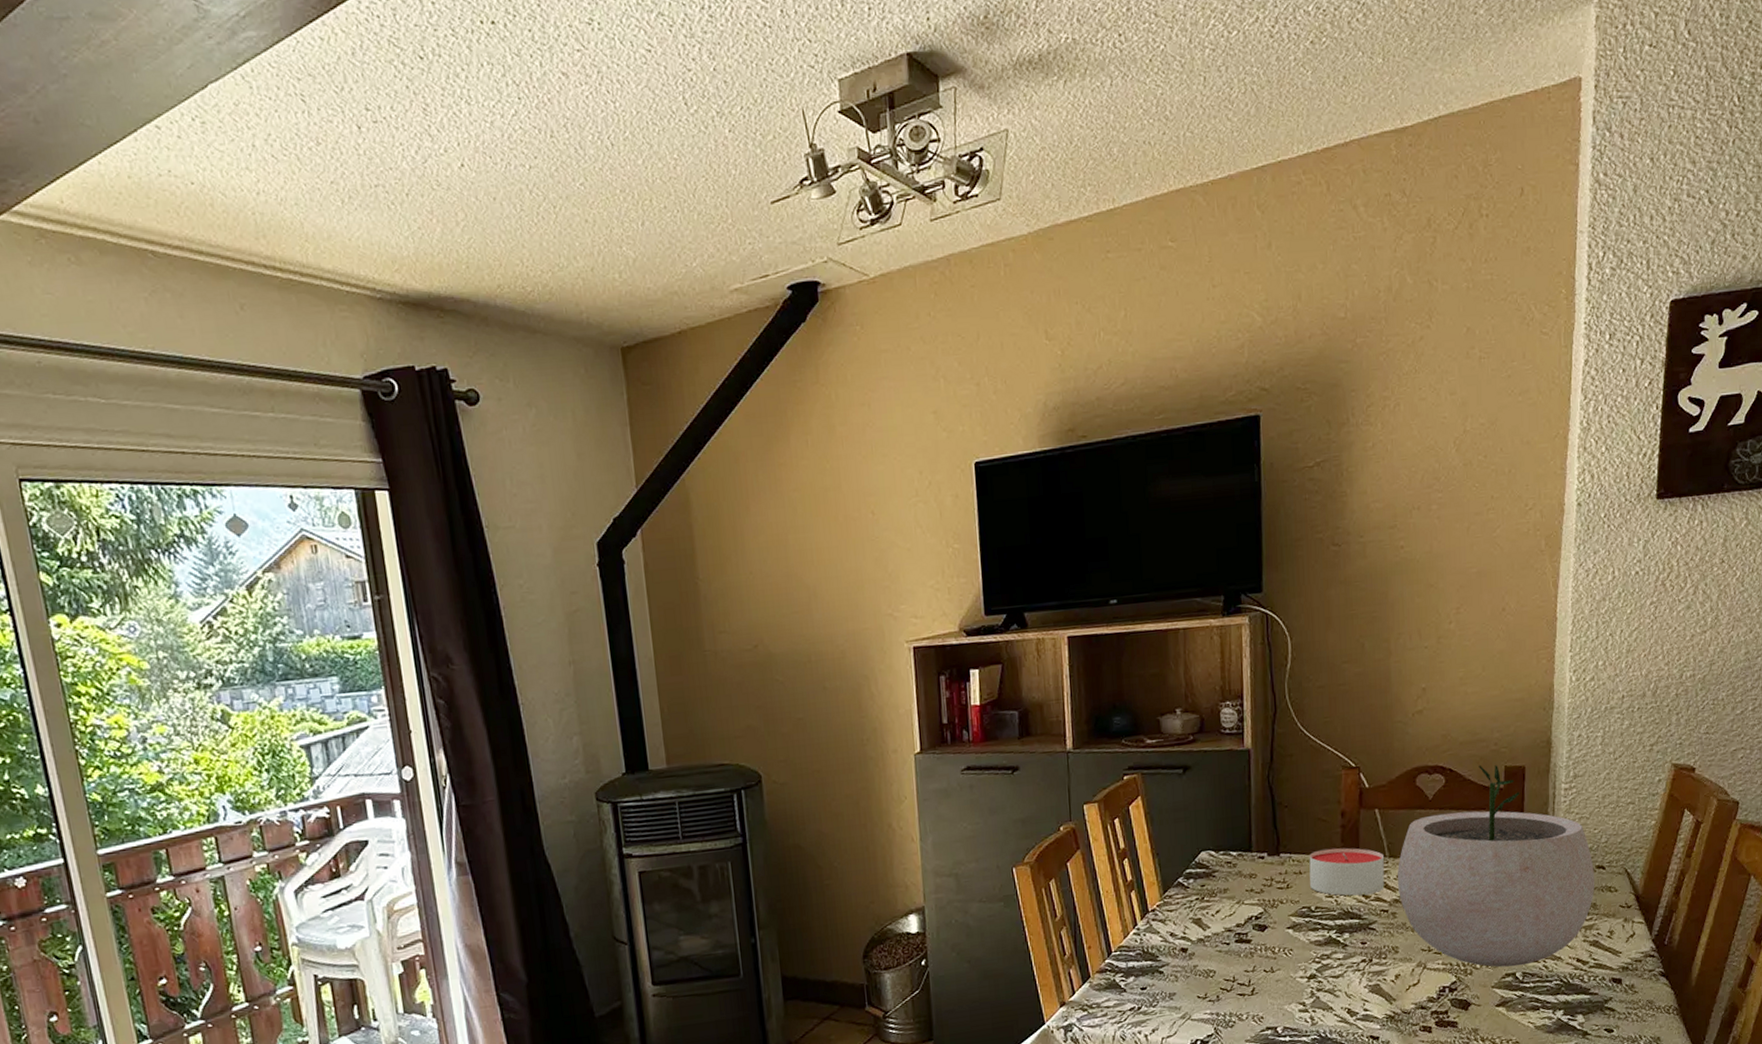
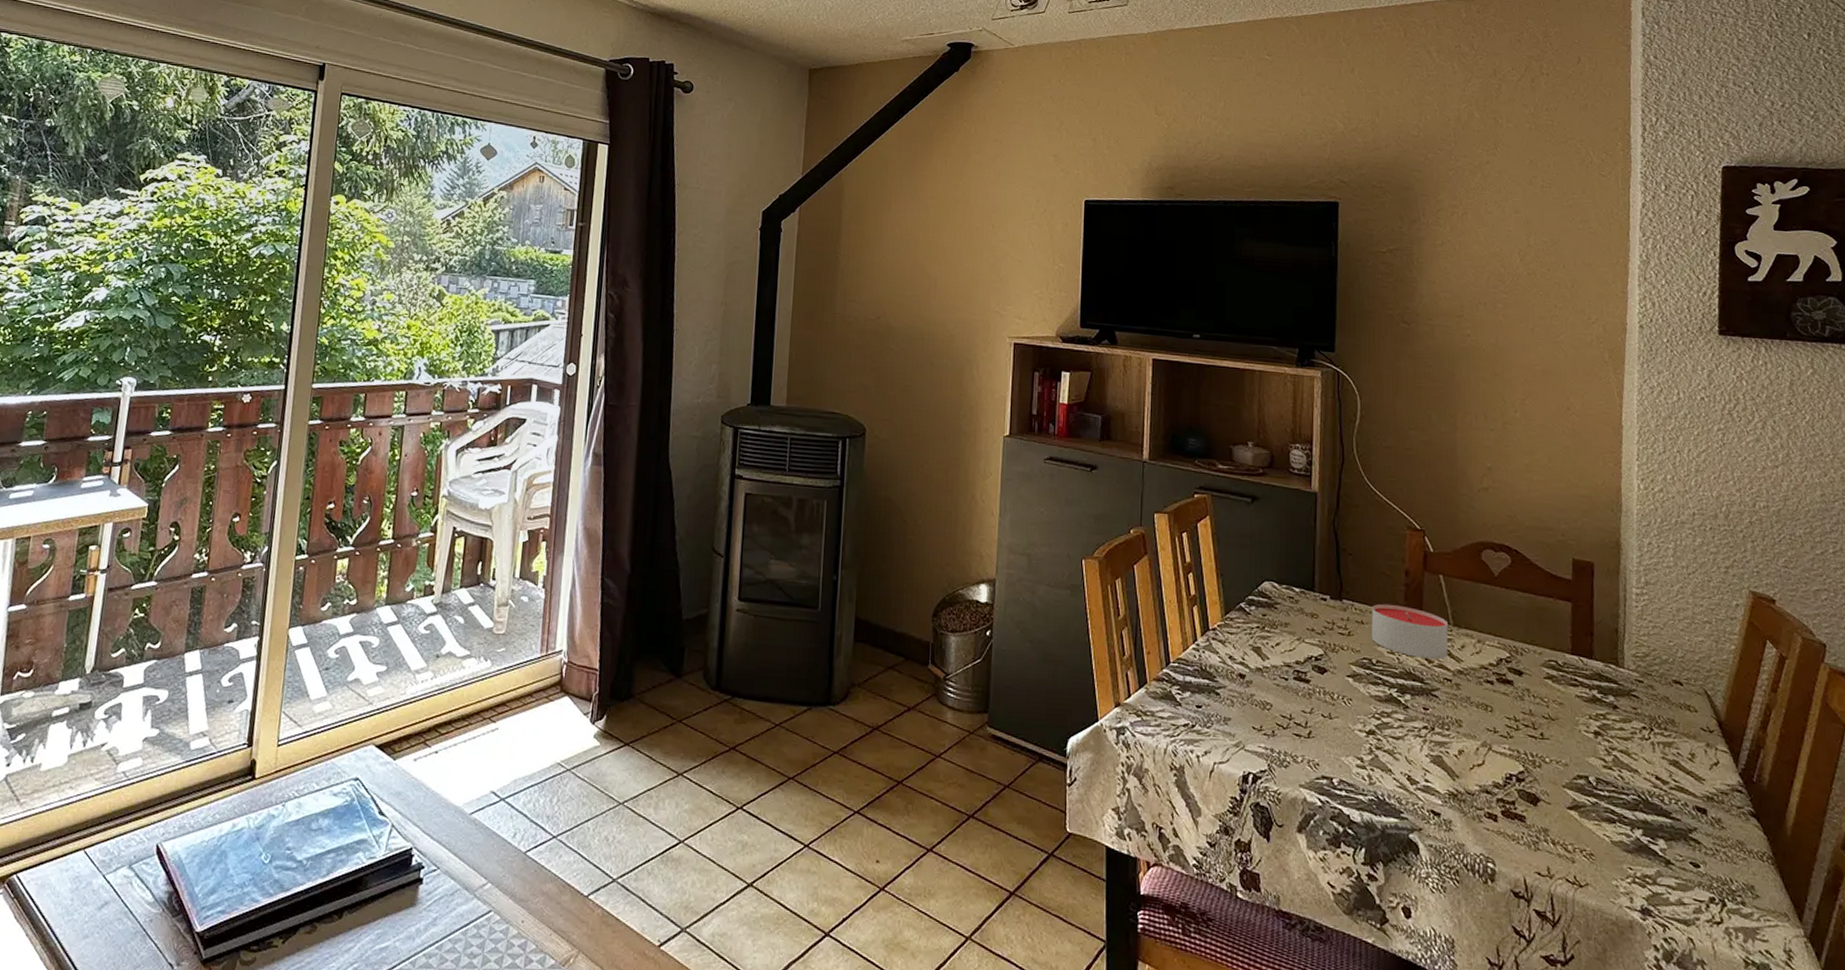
plant pot: present [1397,764,1594,968] -> none [1461,552,1672,771]

